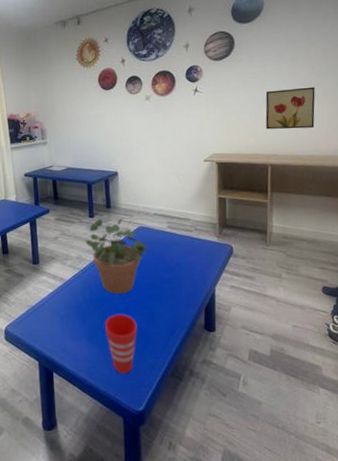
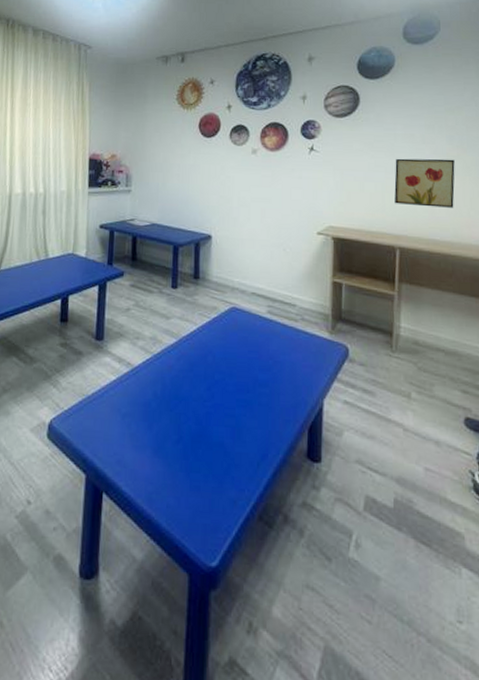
potted plant: present [85,217,148,294] -> none [163,290,241,394]
cup: present [105,314,137,374] -> none [177,421,219,508]

